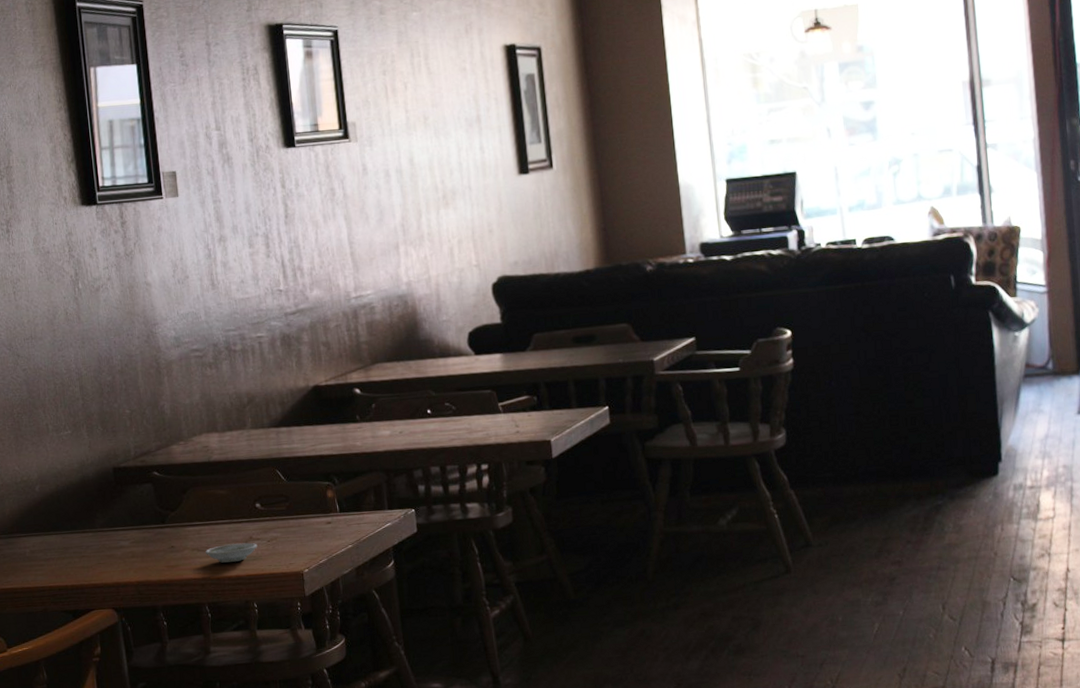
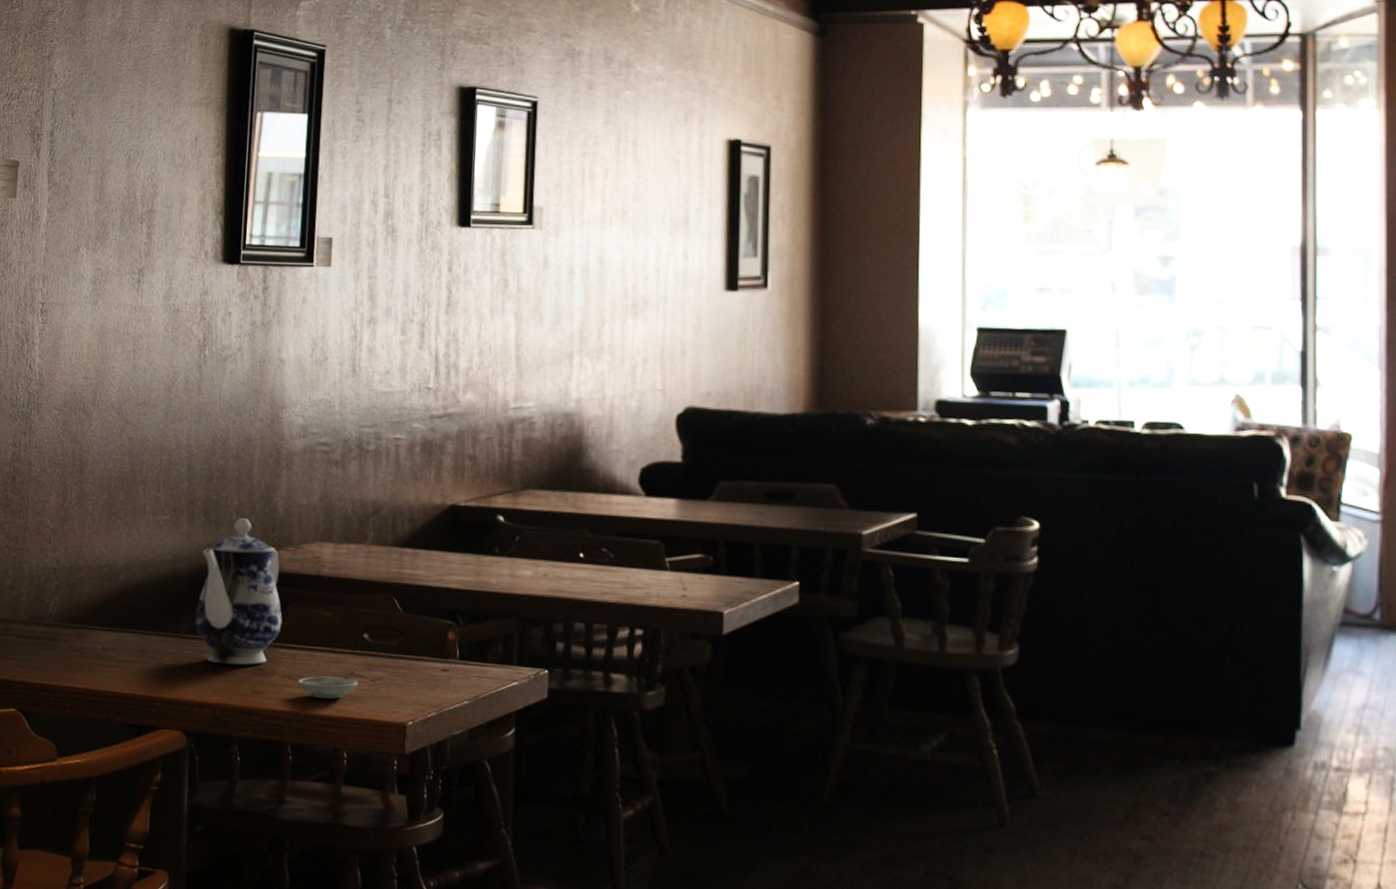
teapot: none [105,423,185,549] -> present [195,518,282,665]

